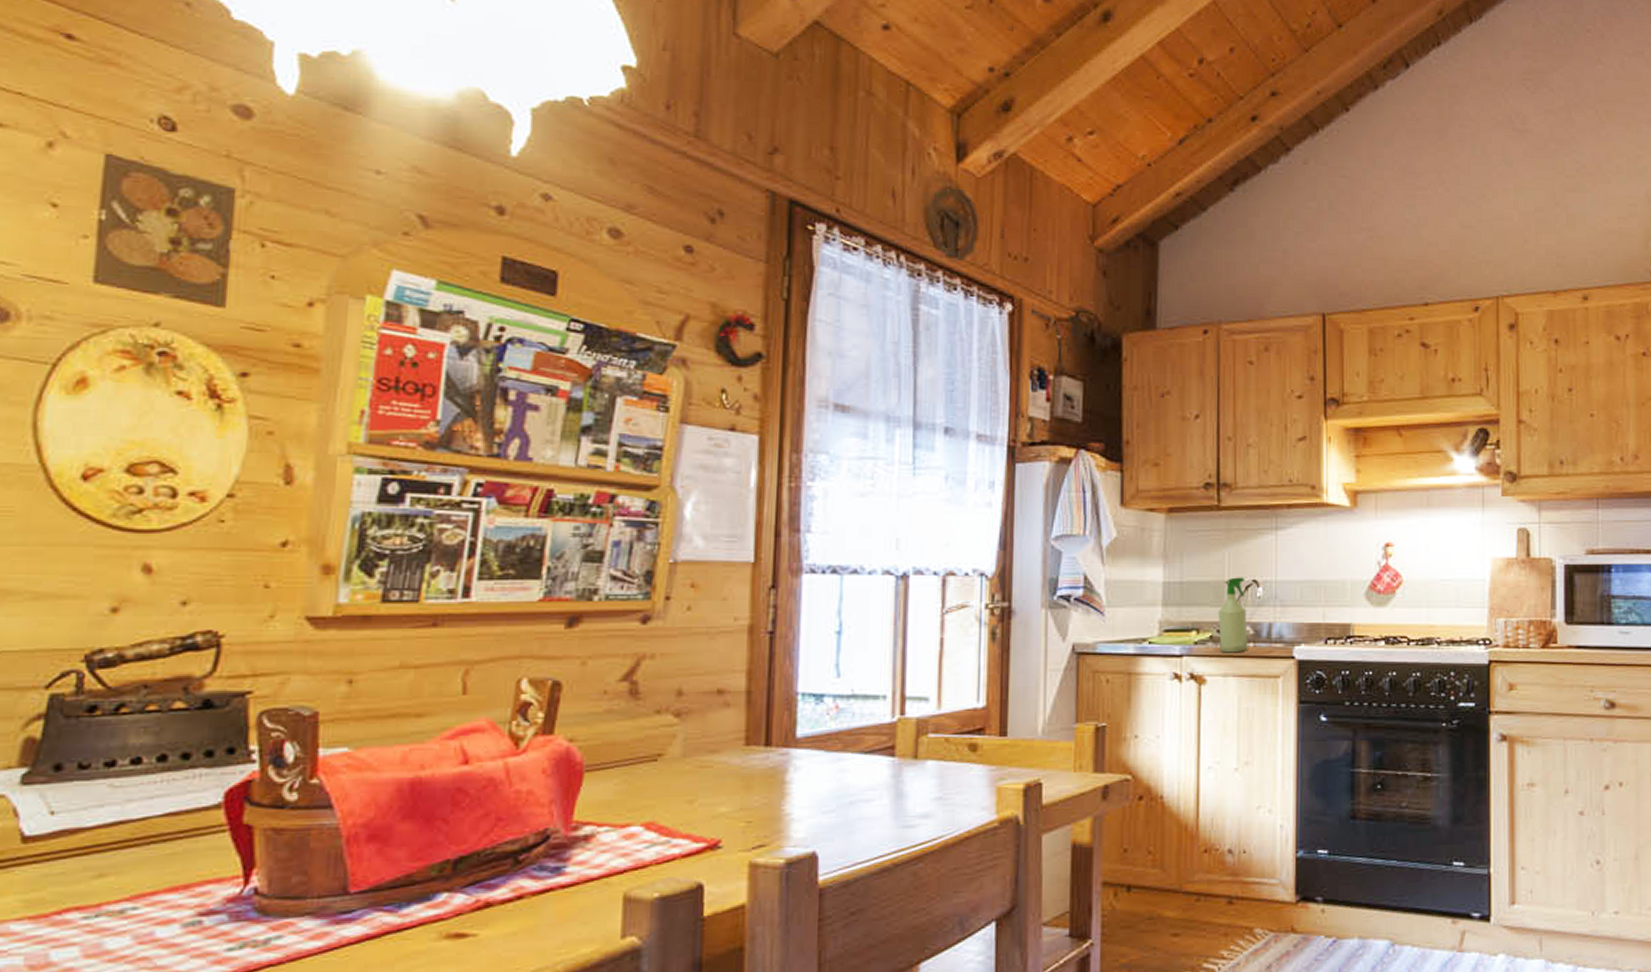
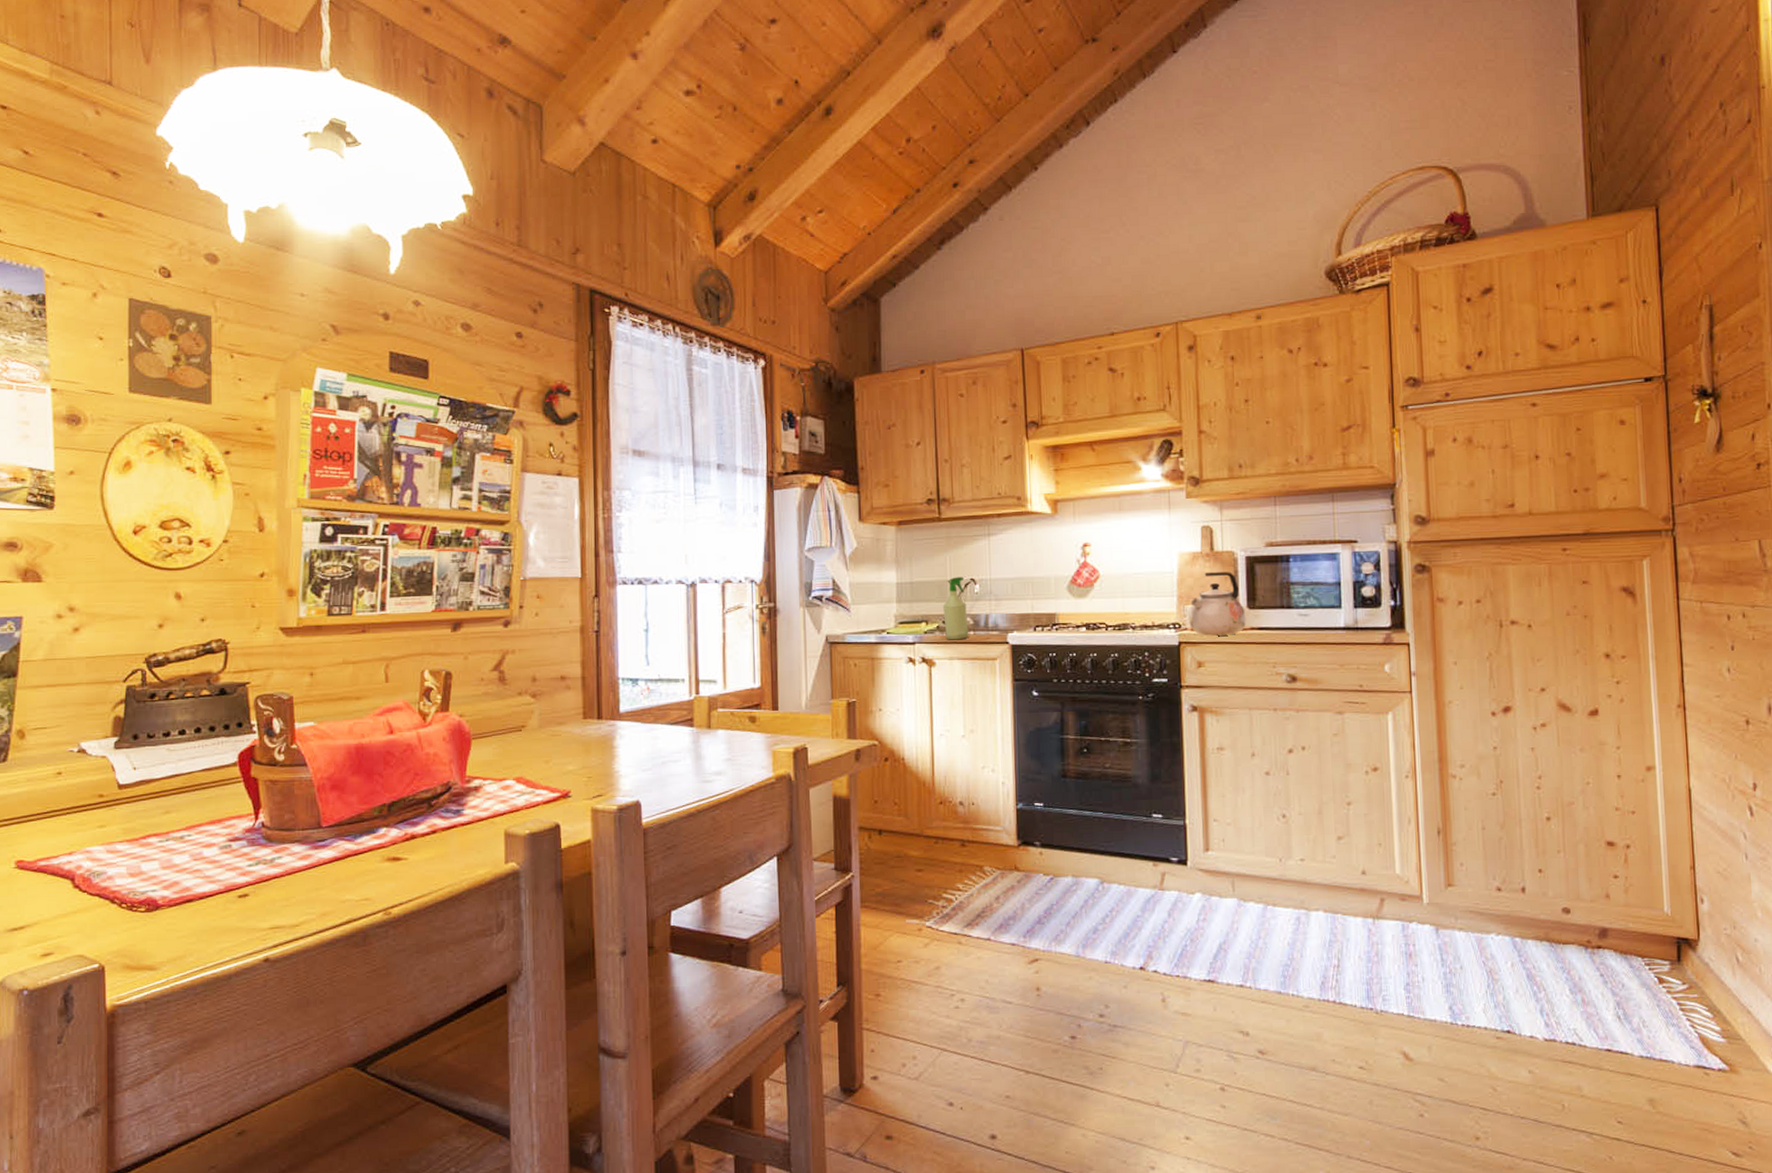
kettle: none [1500,581,1563,654] -> present [1189,572,1246,636]

